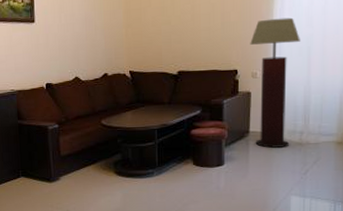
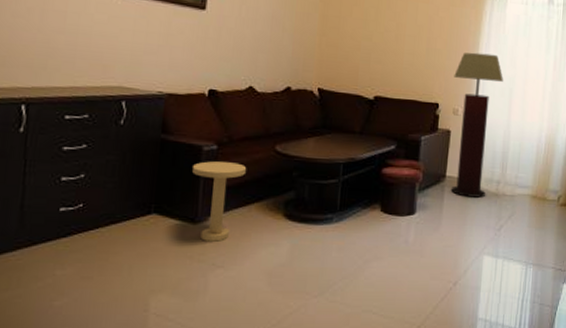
side table: none [43,136,82,194] -> present [192,161,247,242]

